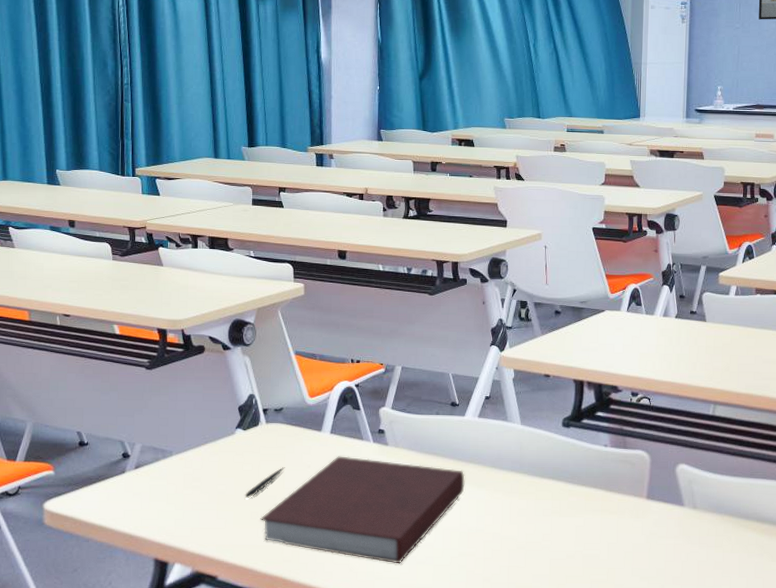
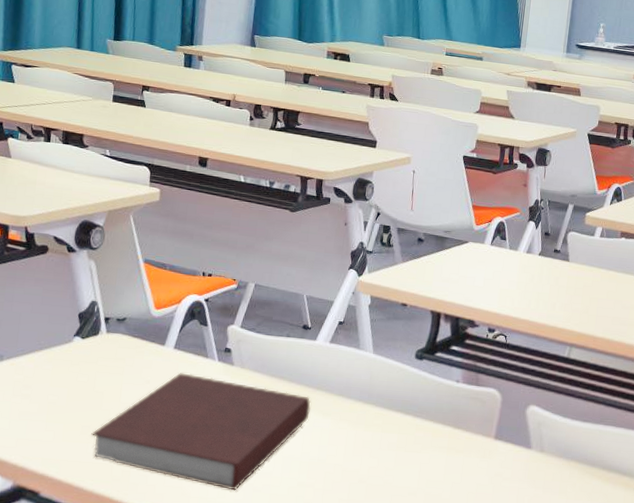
pen: present [245,467,285,498] -> none [77,381,123,411]

